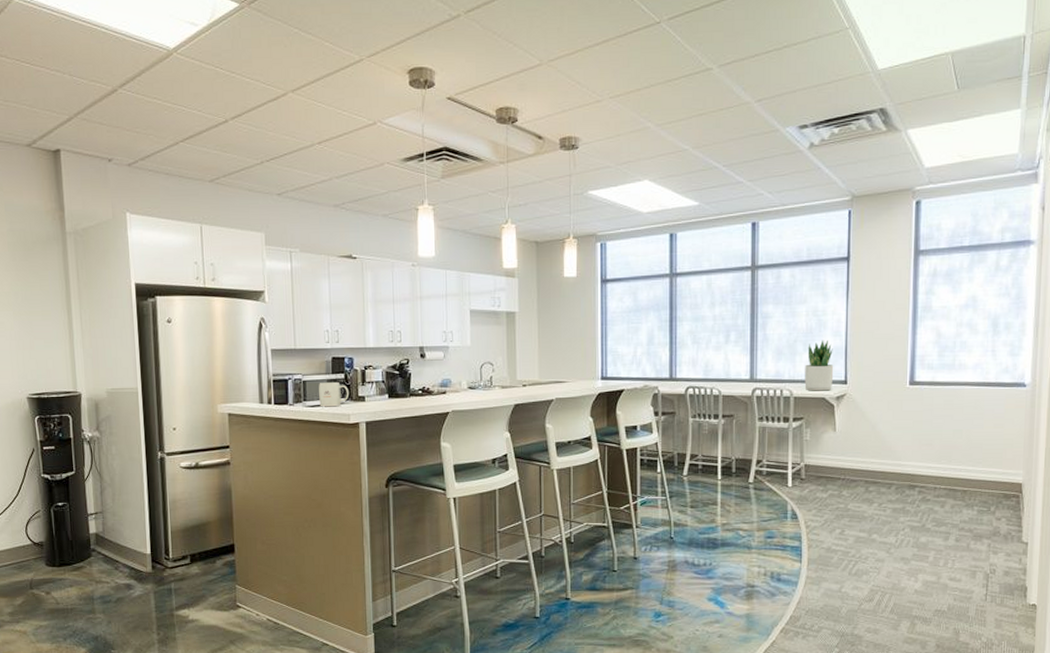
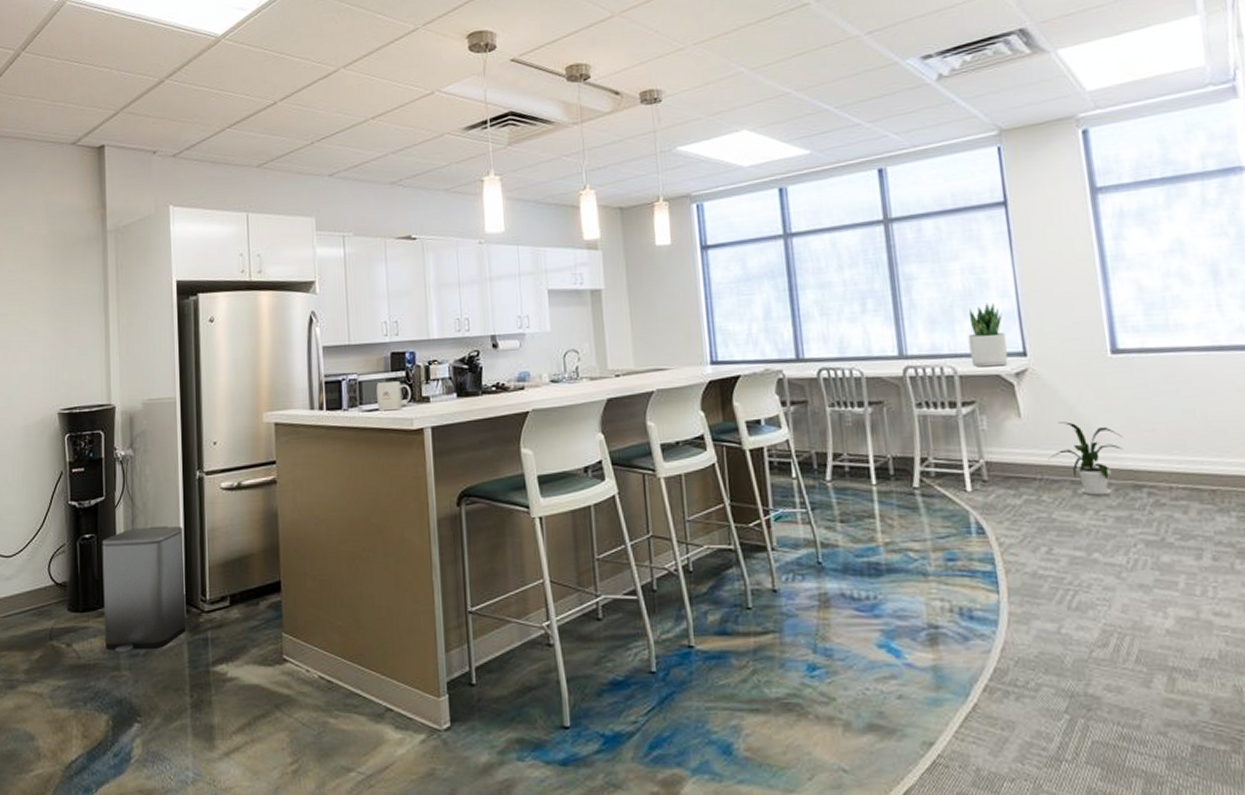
pedal bin: none [74,497,152,599] -> present [102,526,186,652]
house plant: none [851,436,908,492] -> present [1048,422,1123,496]

